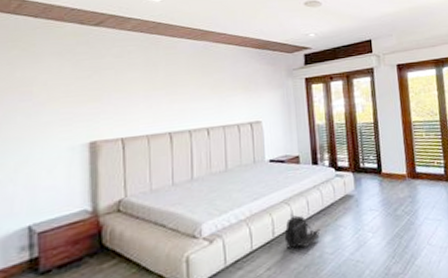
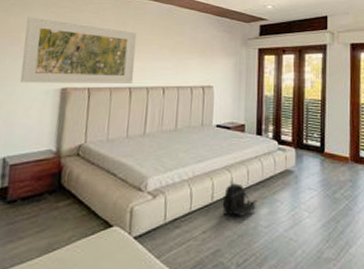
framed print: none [37,67,173,142] -> present [20,17,137,83]

